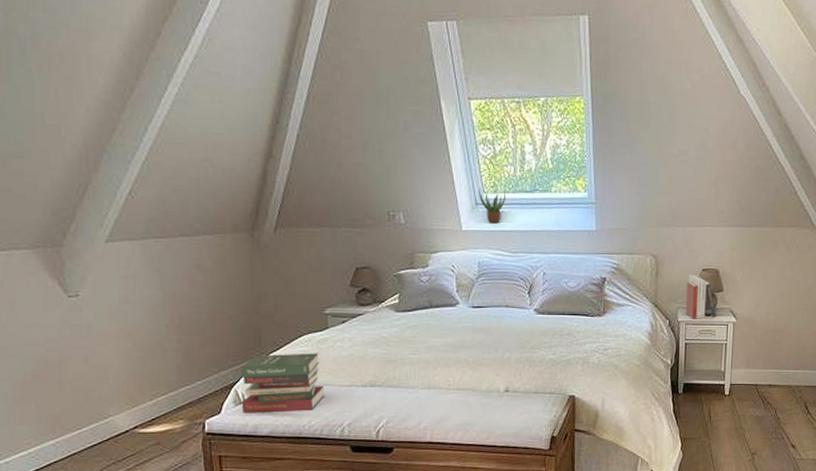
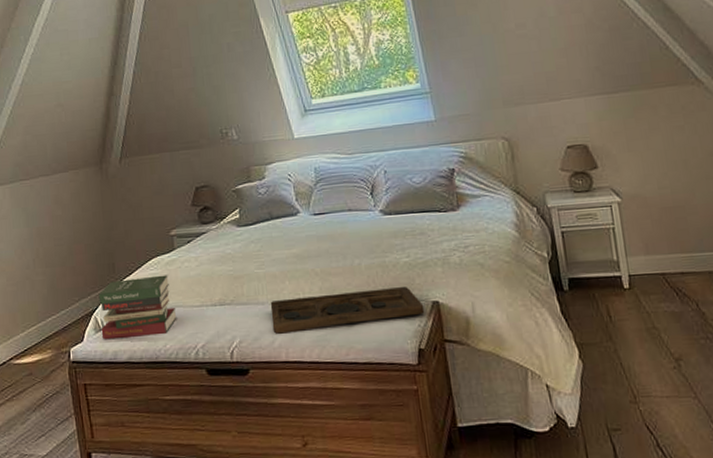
decorative tray: none [420,380,562,417] -> present [270,286,425,334]
potted plant: present [479,187,505,224] -> none [306,94,335,128]
books: present [685,274,717,319] -> none [550,153,596,204]

